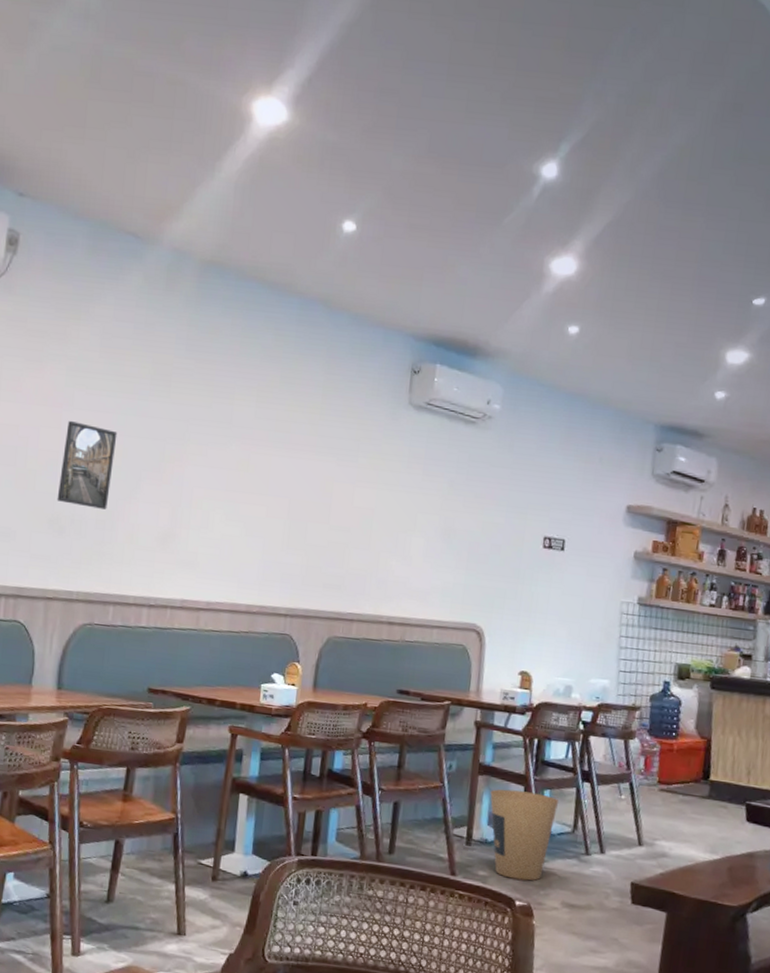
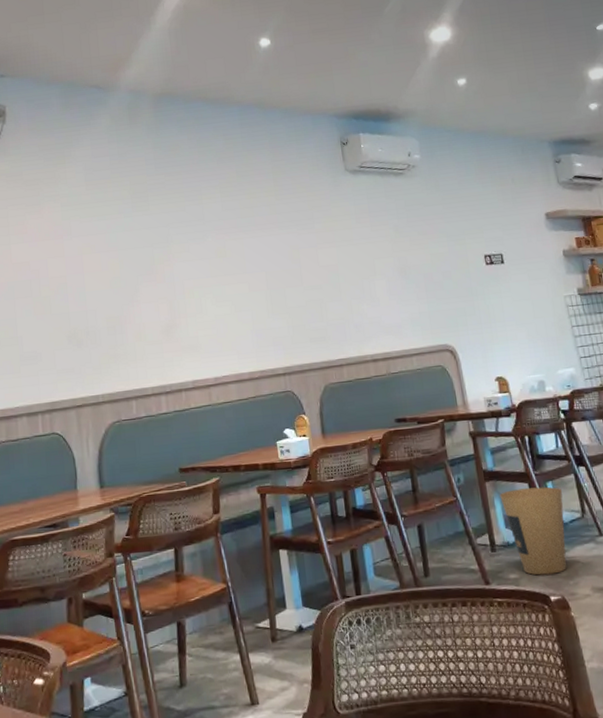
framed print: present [56,420,118,510] -> none [69,247,115,319]

